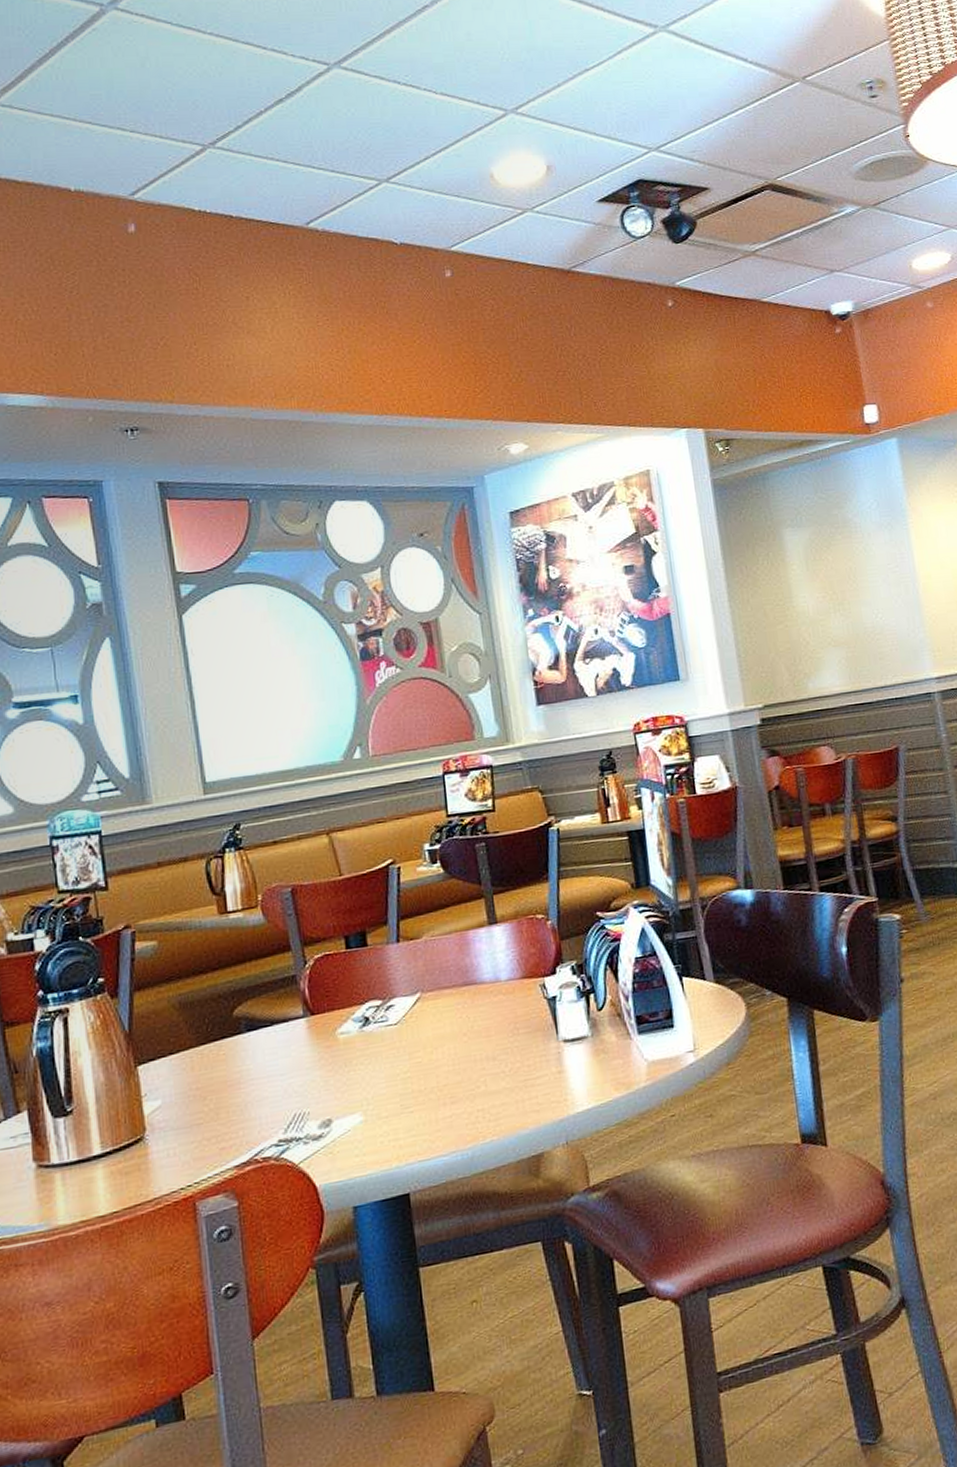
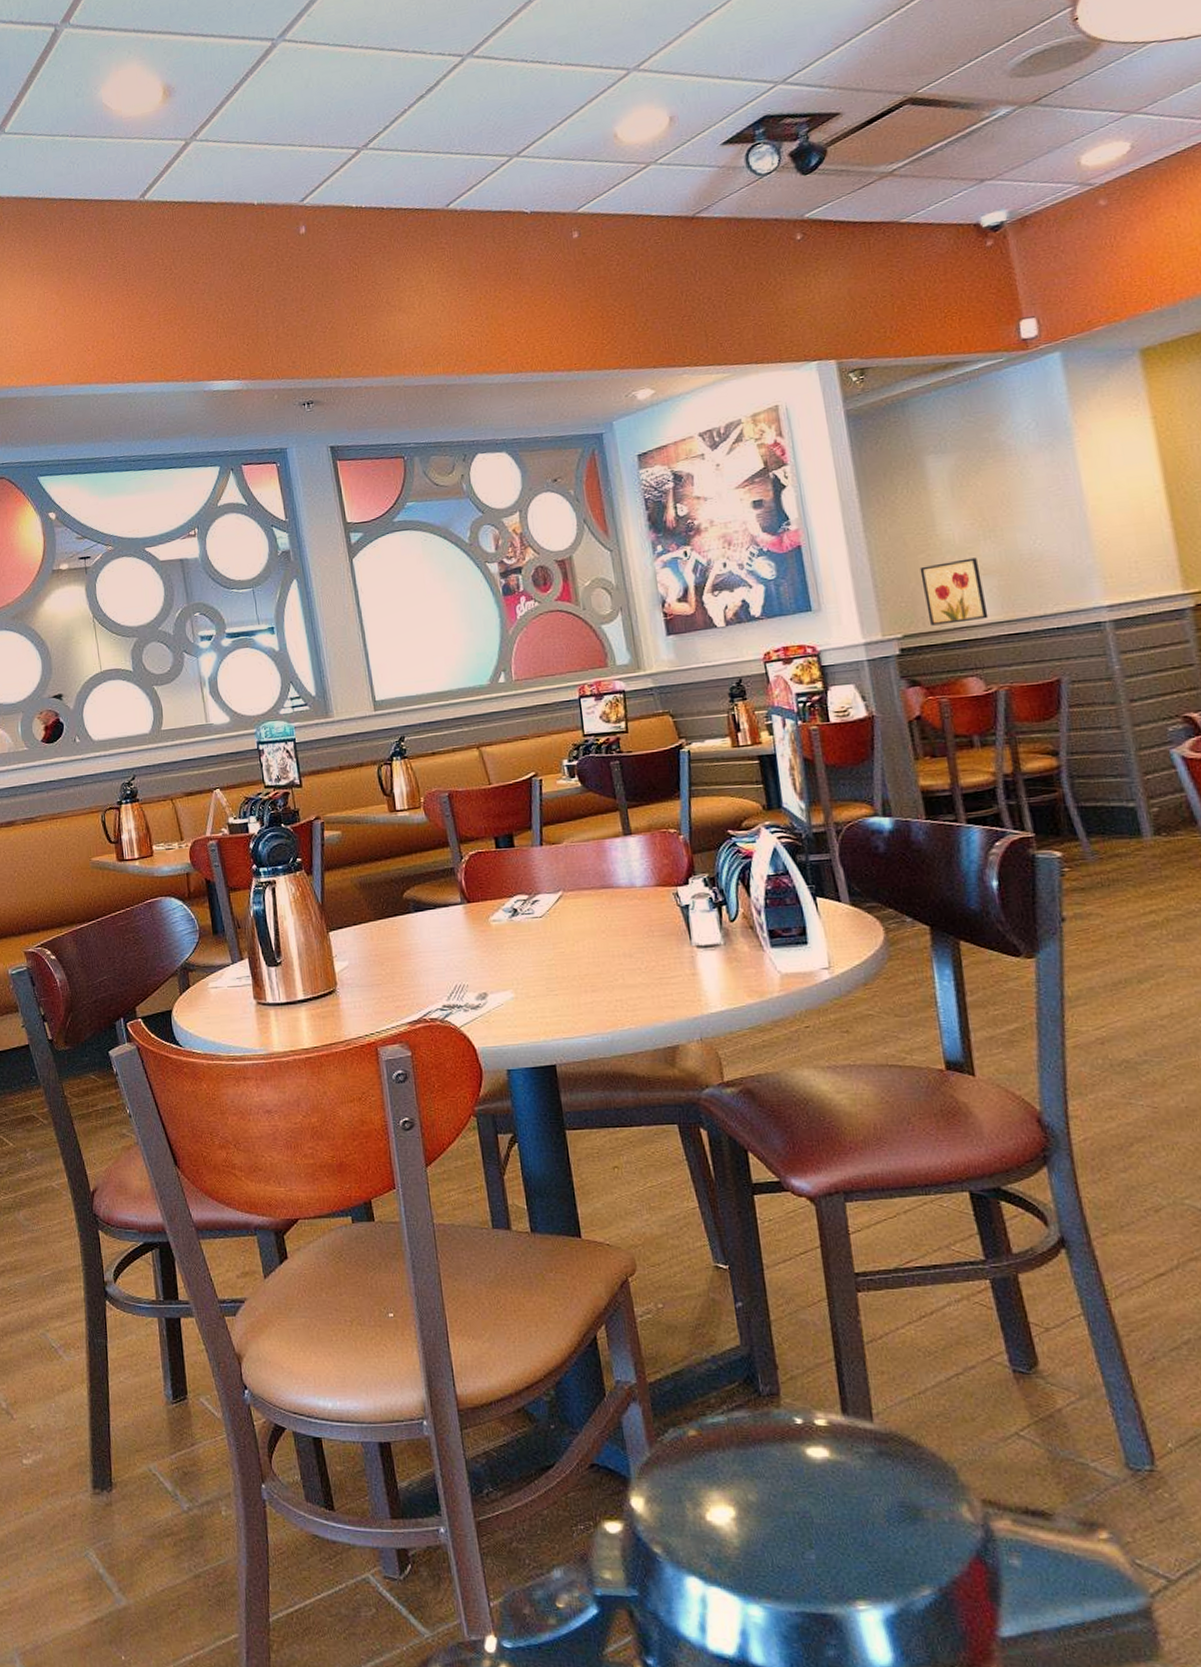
wall art: none [778,629,838,696] -> present [920,557,989,626]

